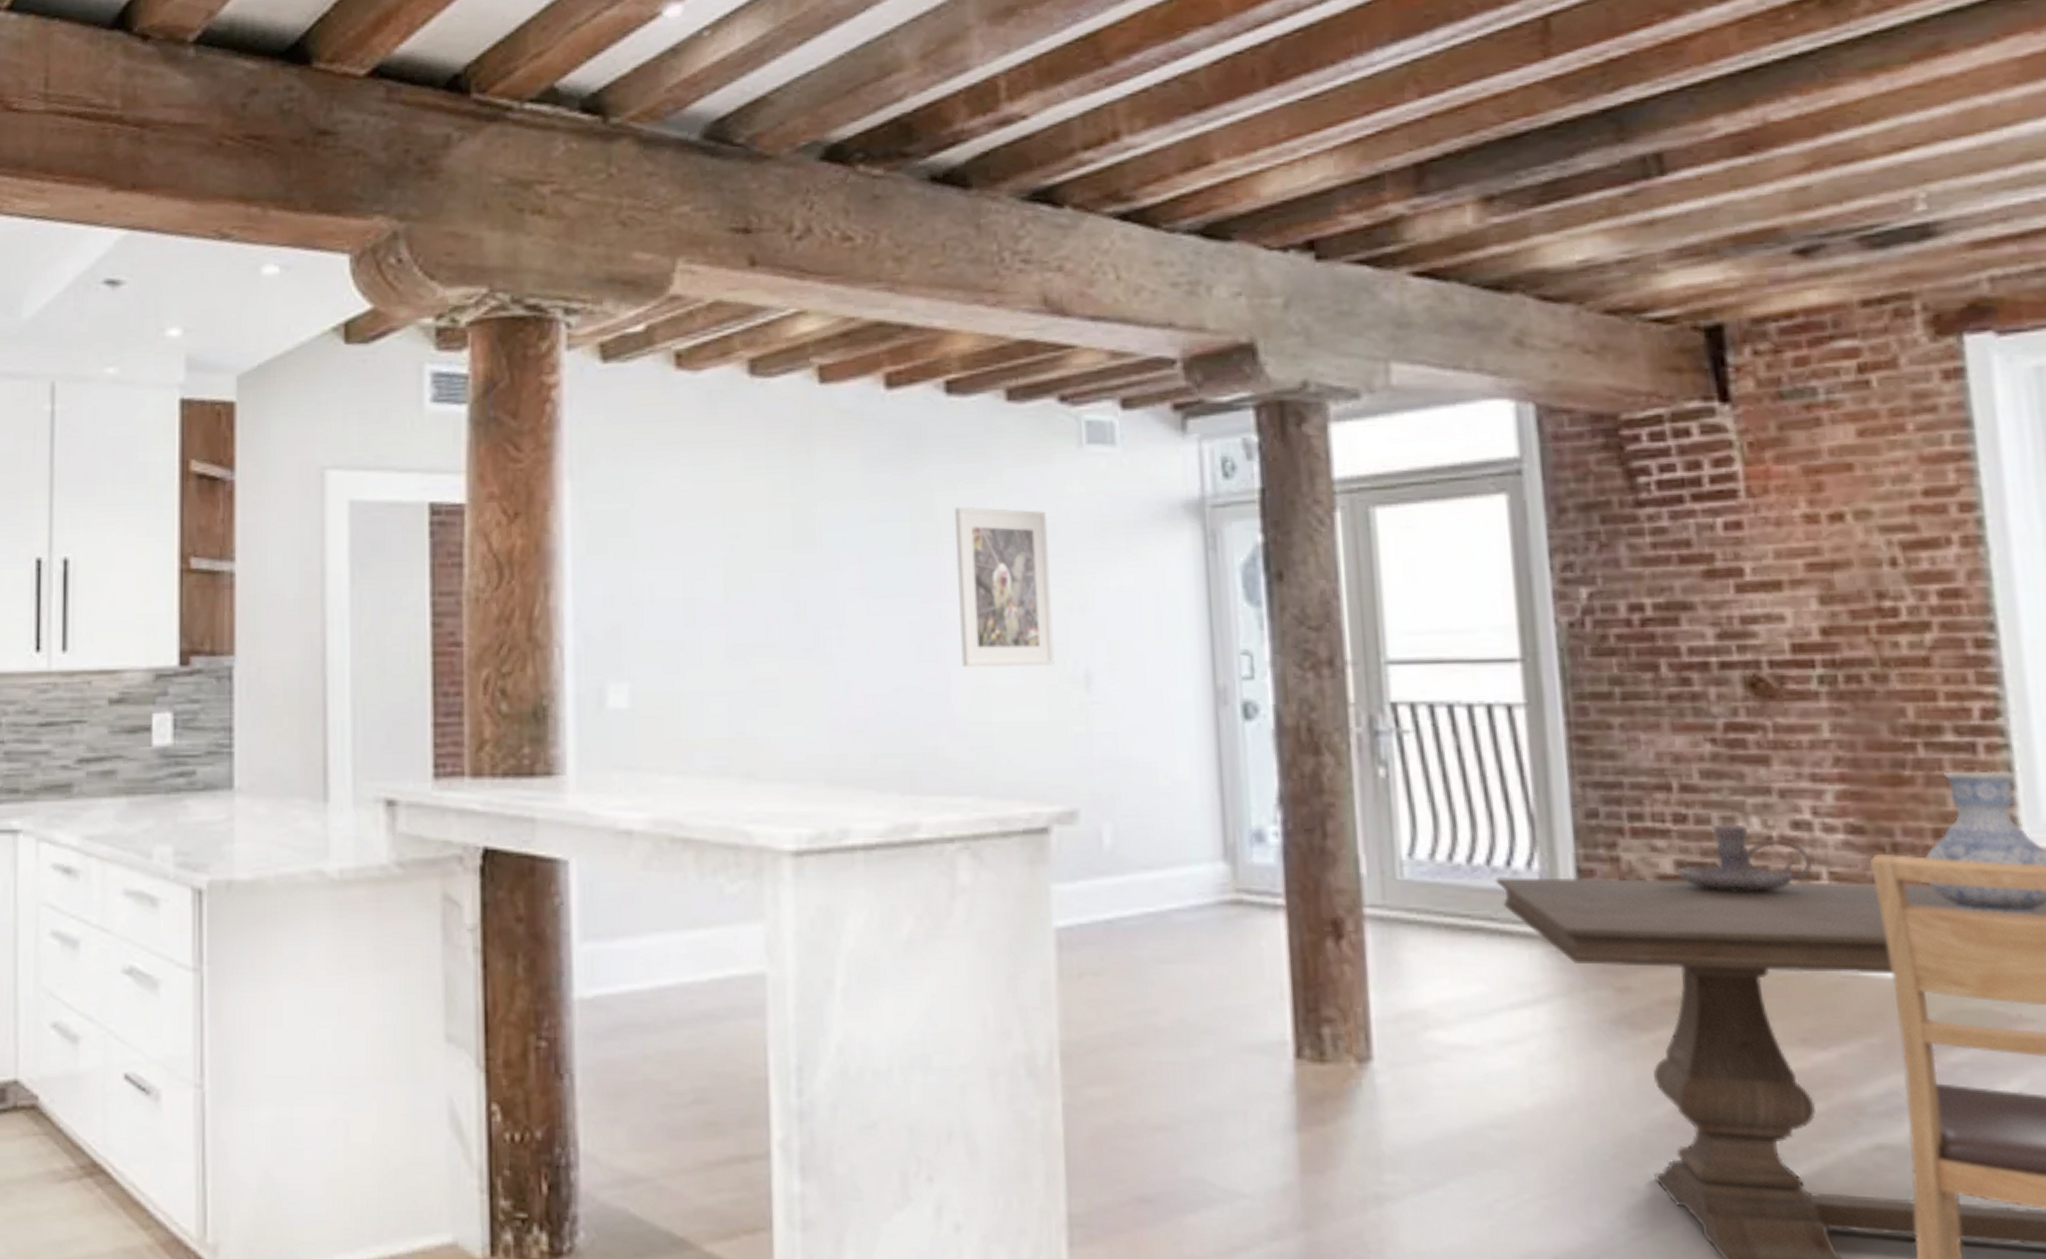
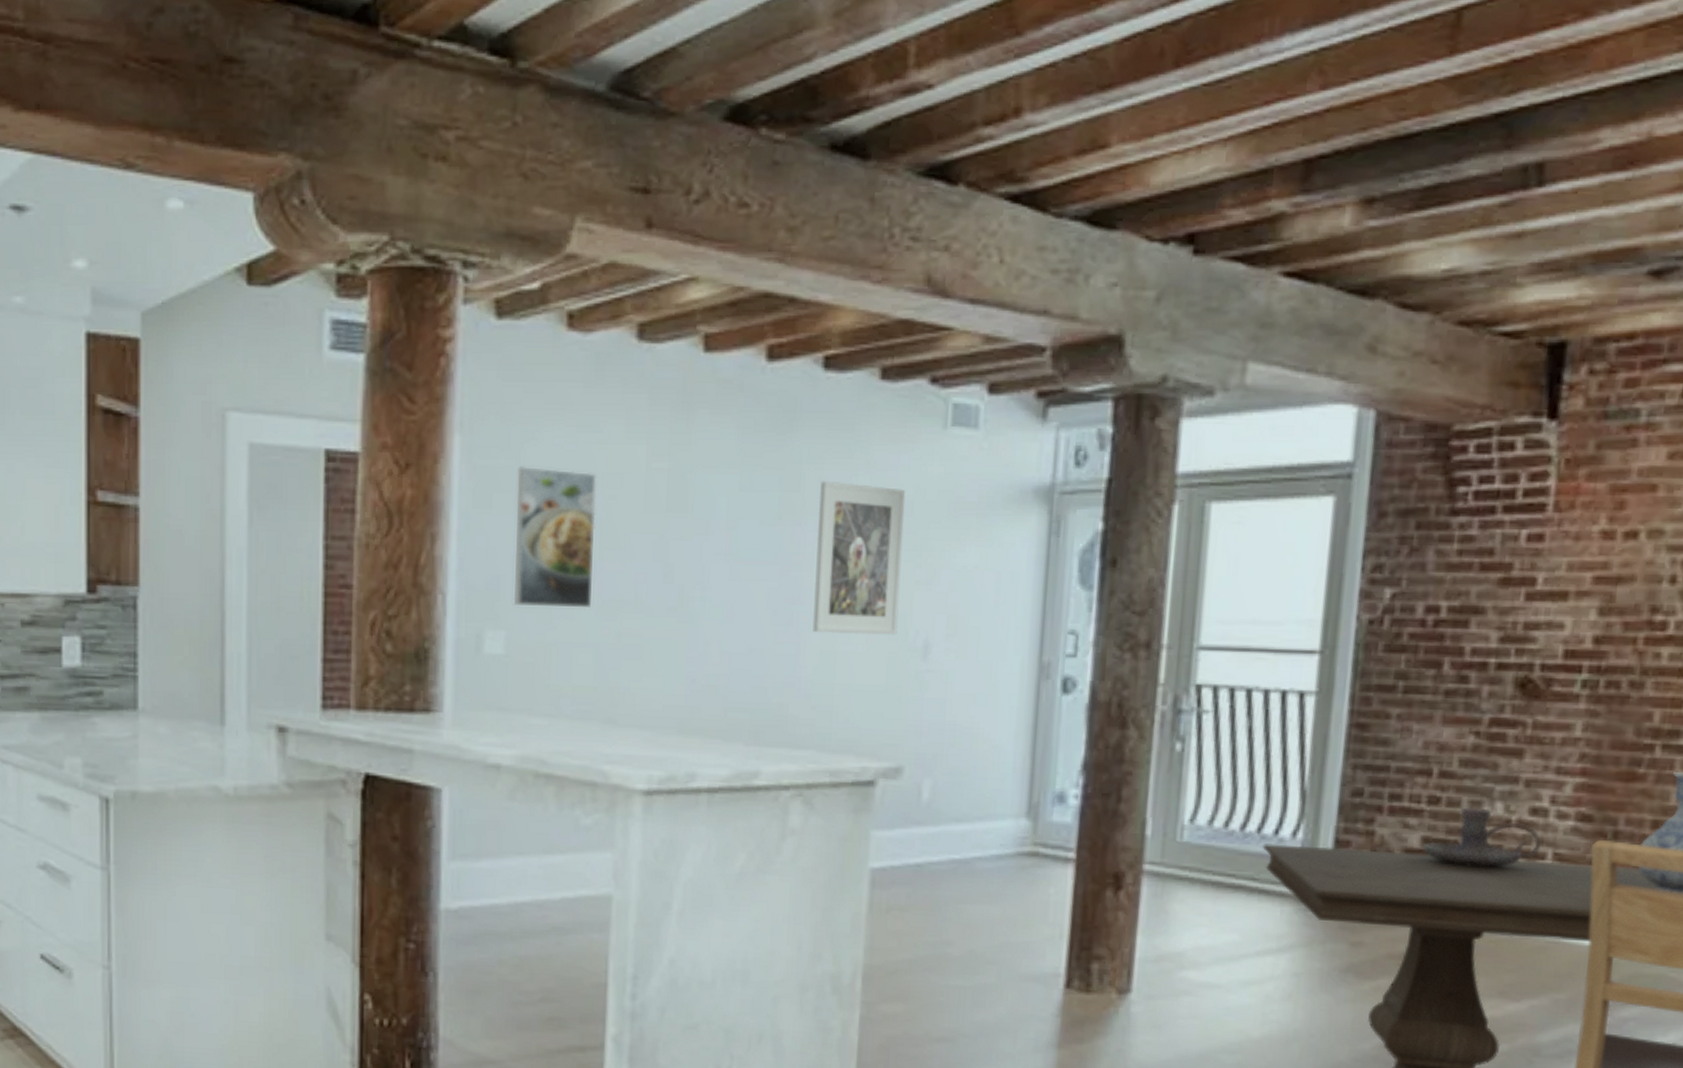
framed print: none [632,508,720,655] -> present [513,465,596,608]

